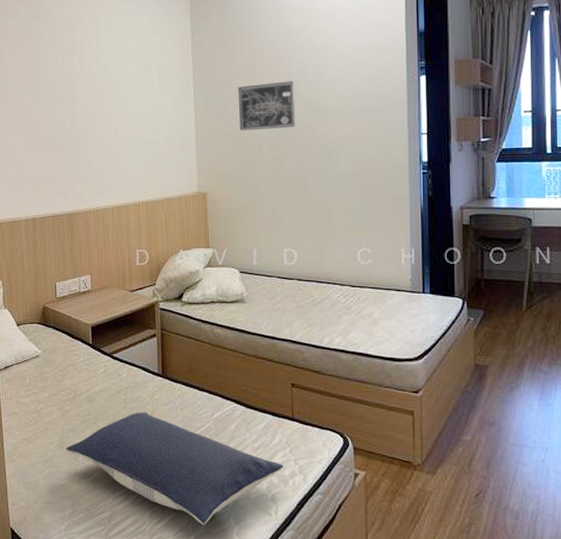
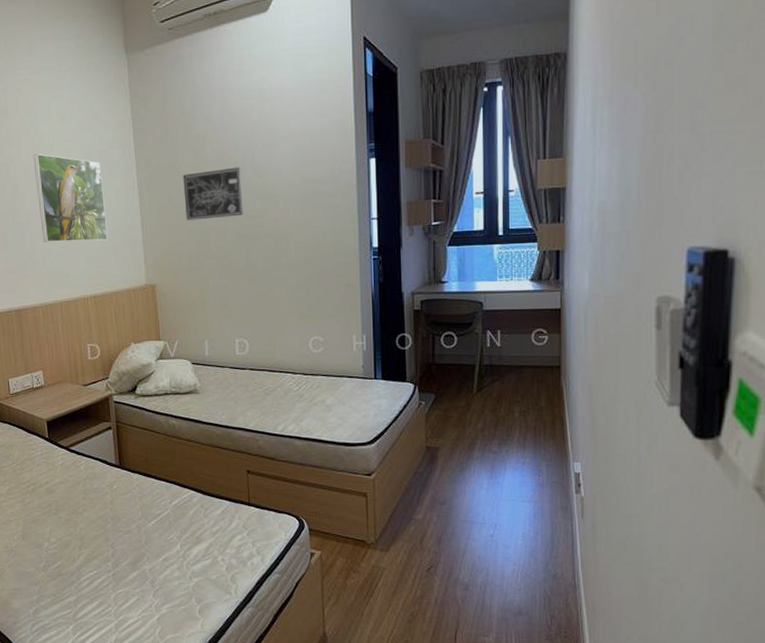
pillow: present [66,412,284,525] -> none [29,502,242,605]
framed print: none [94,63,163,149] -> present [33,153,109,242]

